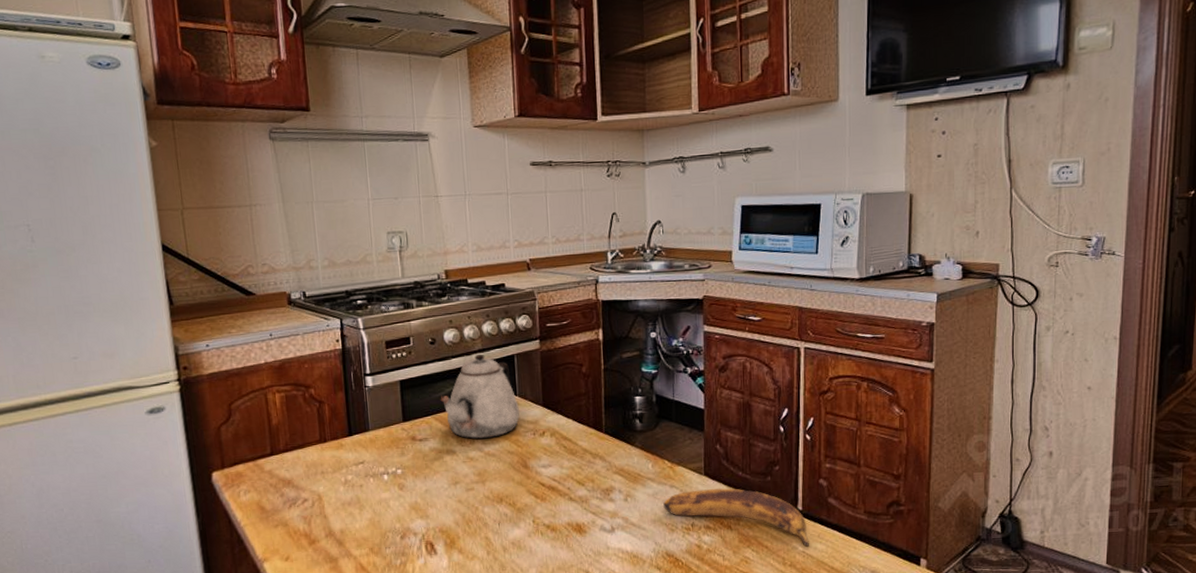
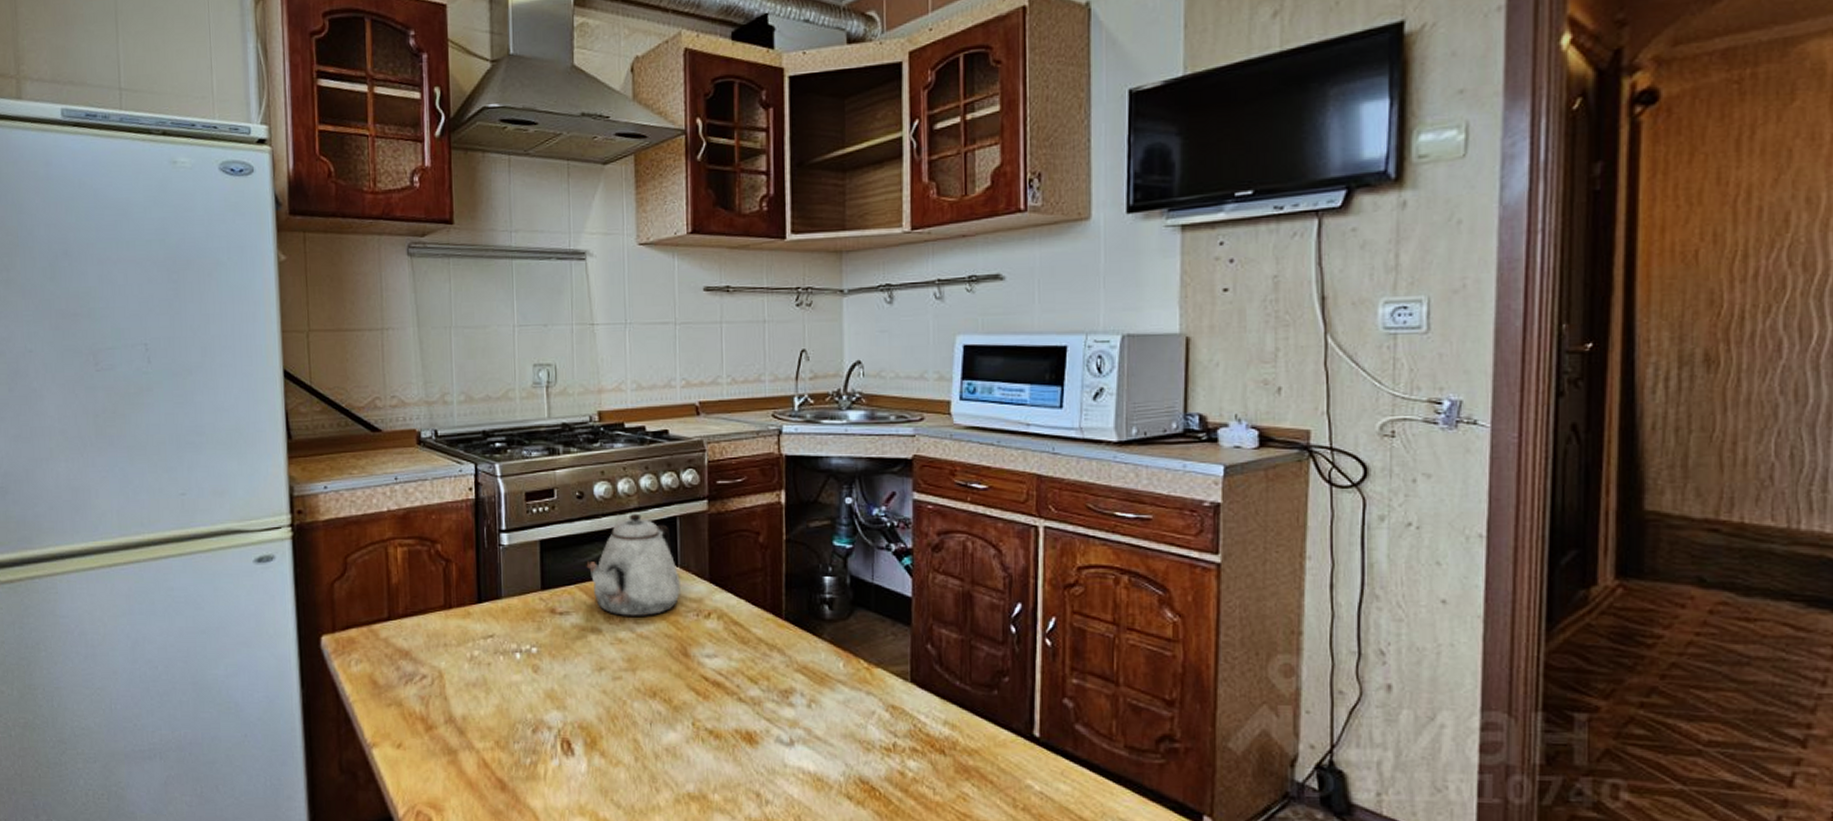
banana: present [663,488,809,547] -> none [857,700,1049,786]

